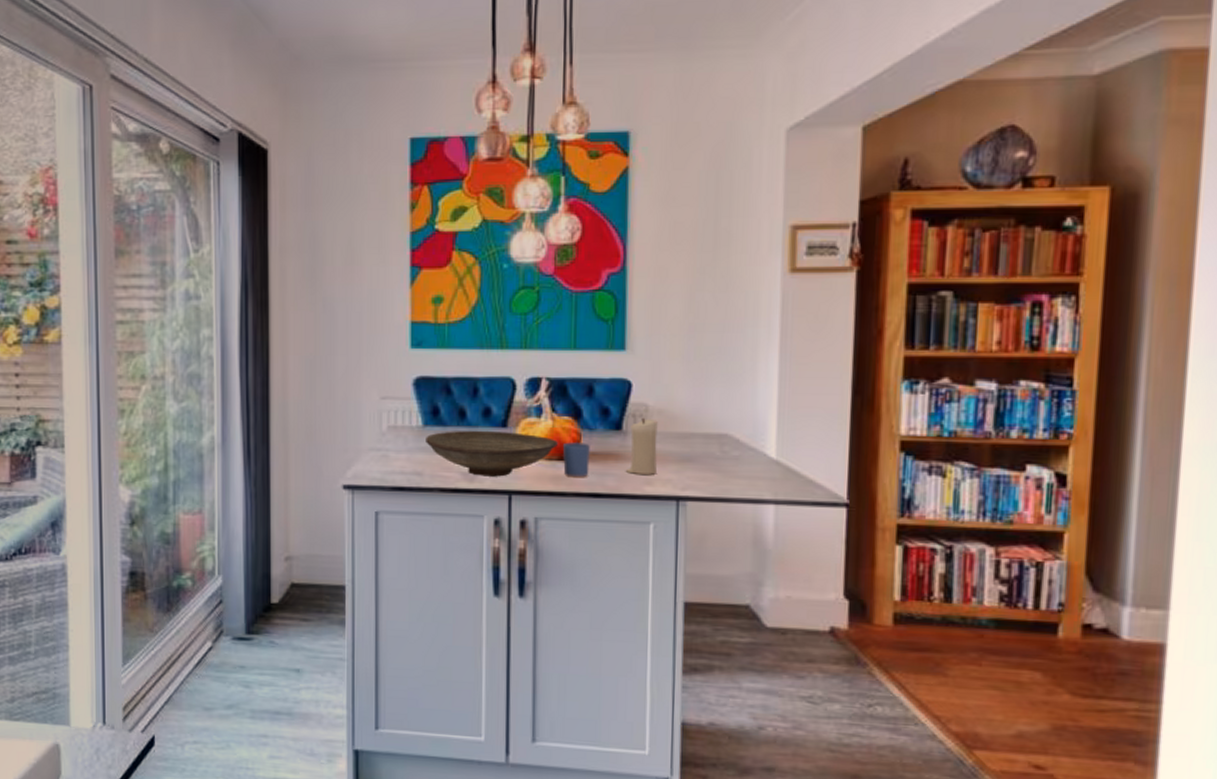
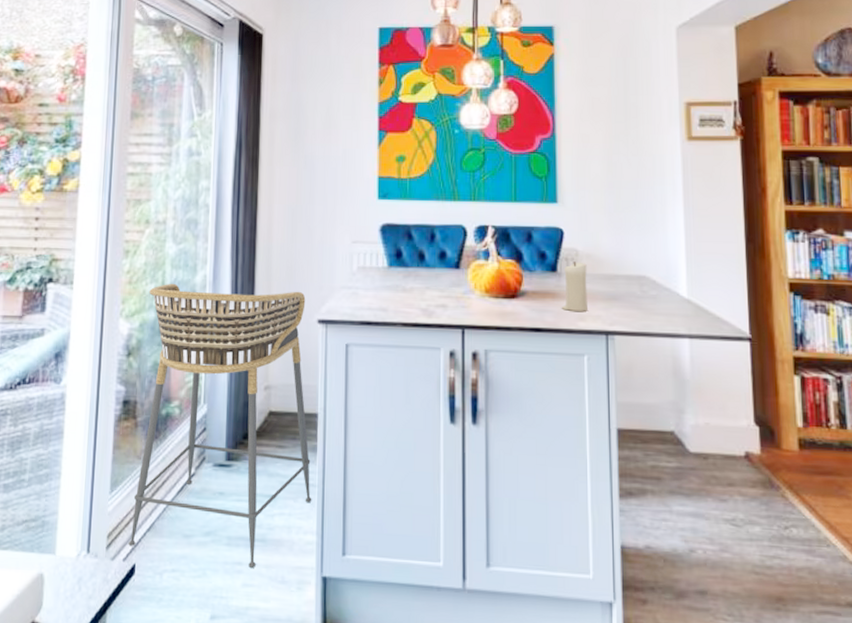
bar stool: none [146,445,341,740] -> present [128,283,312,568]
decorative bowl: present [426,430,558,477] -> none [390,271,503,313]
mug: present [562,442,590,478] -> none [507,282,531,314]

